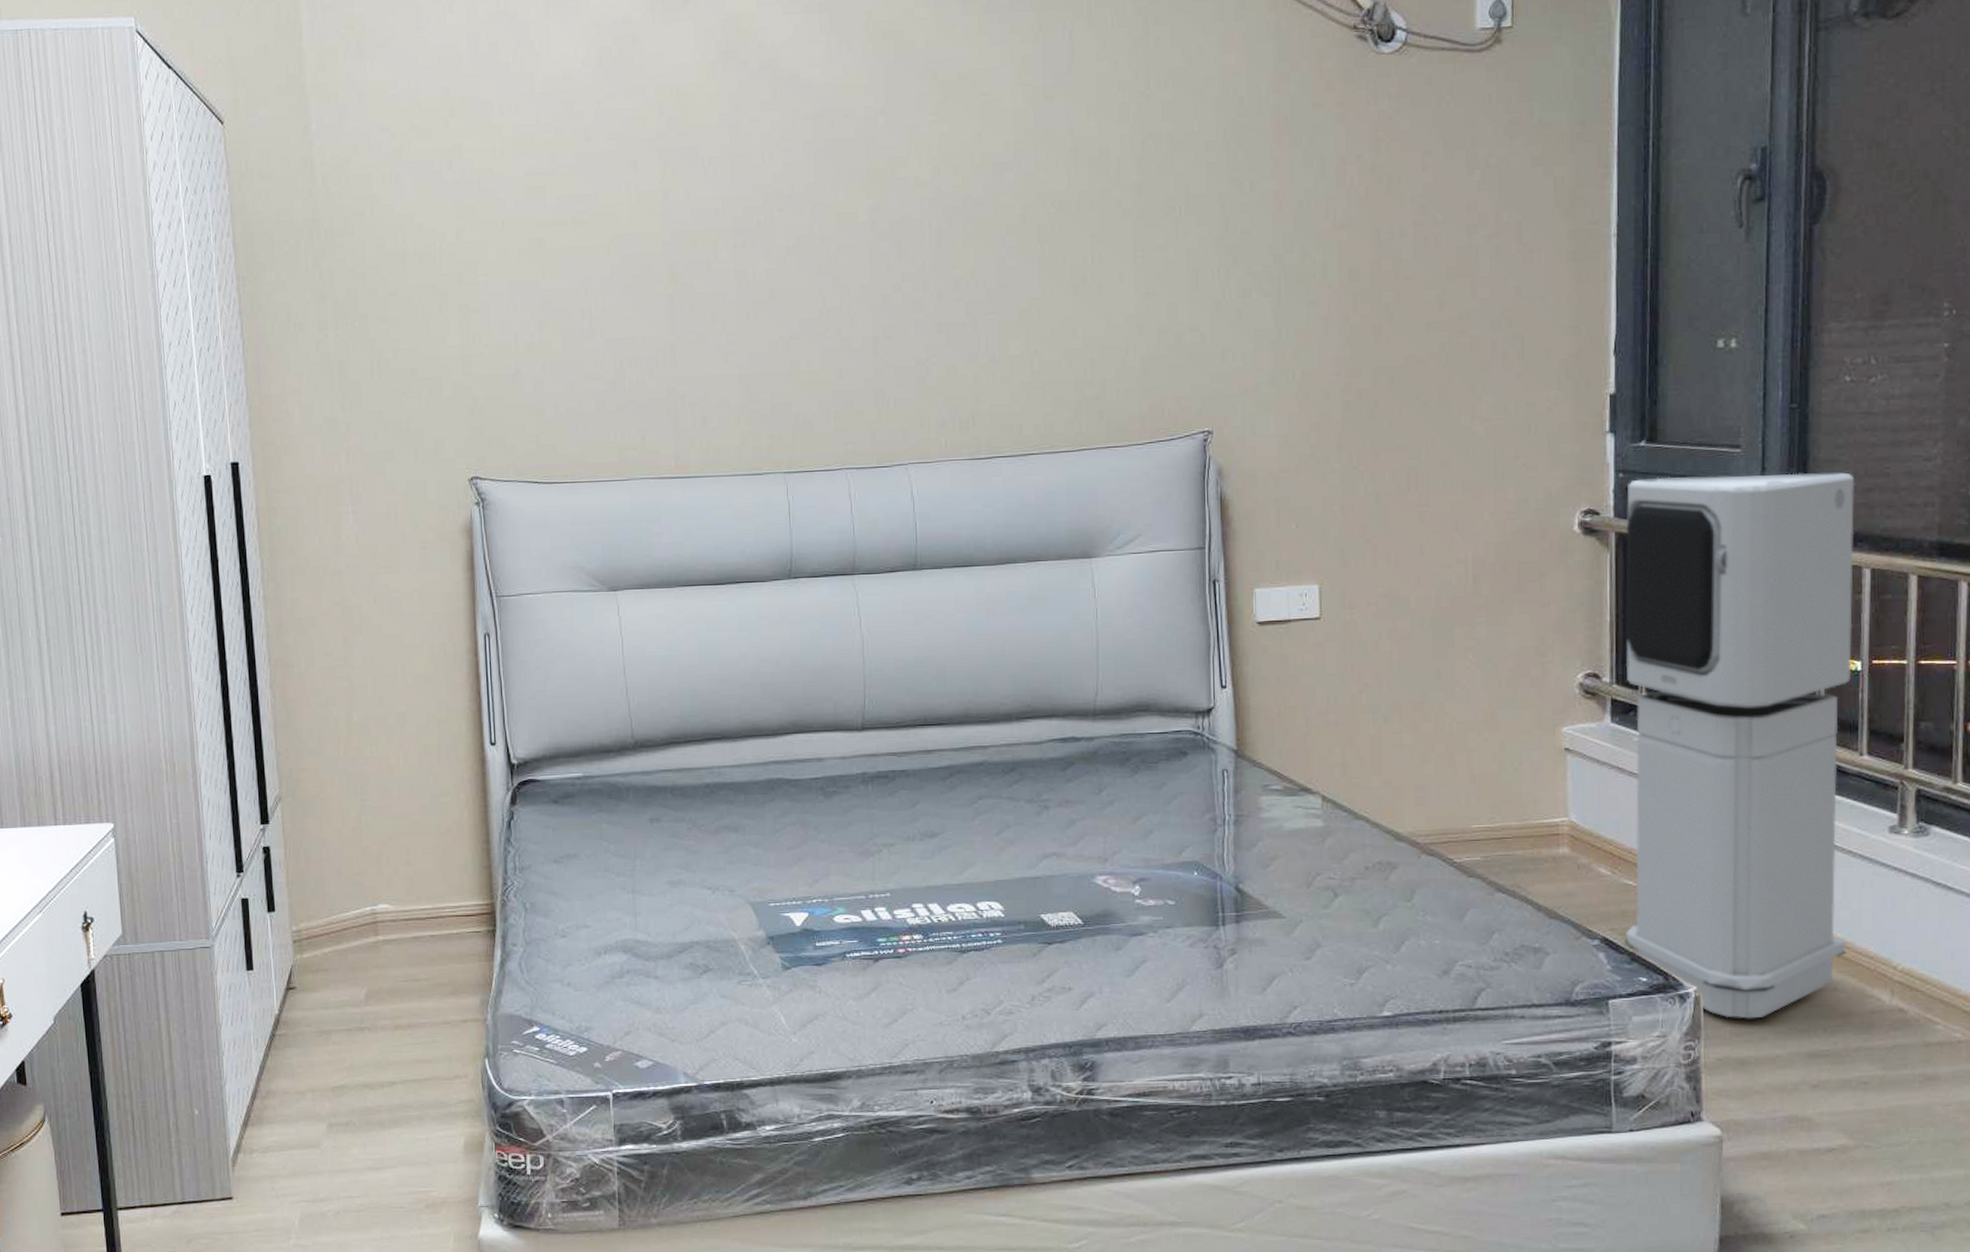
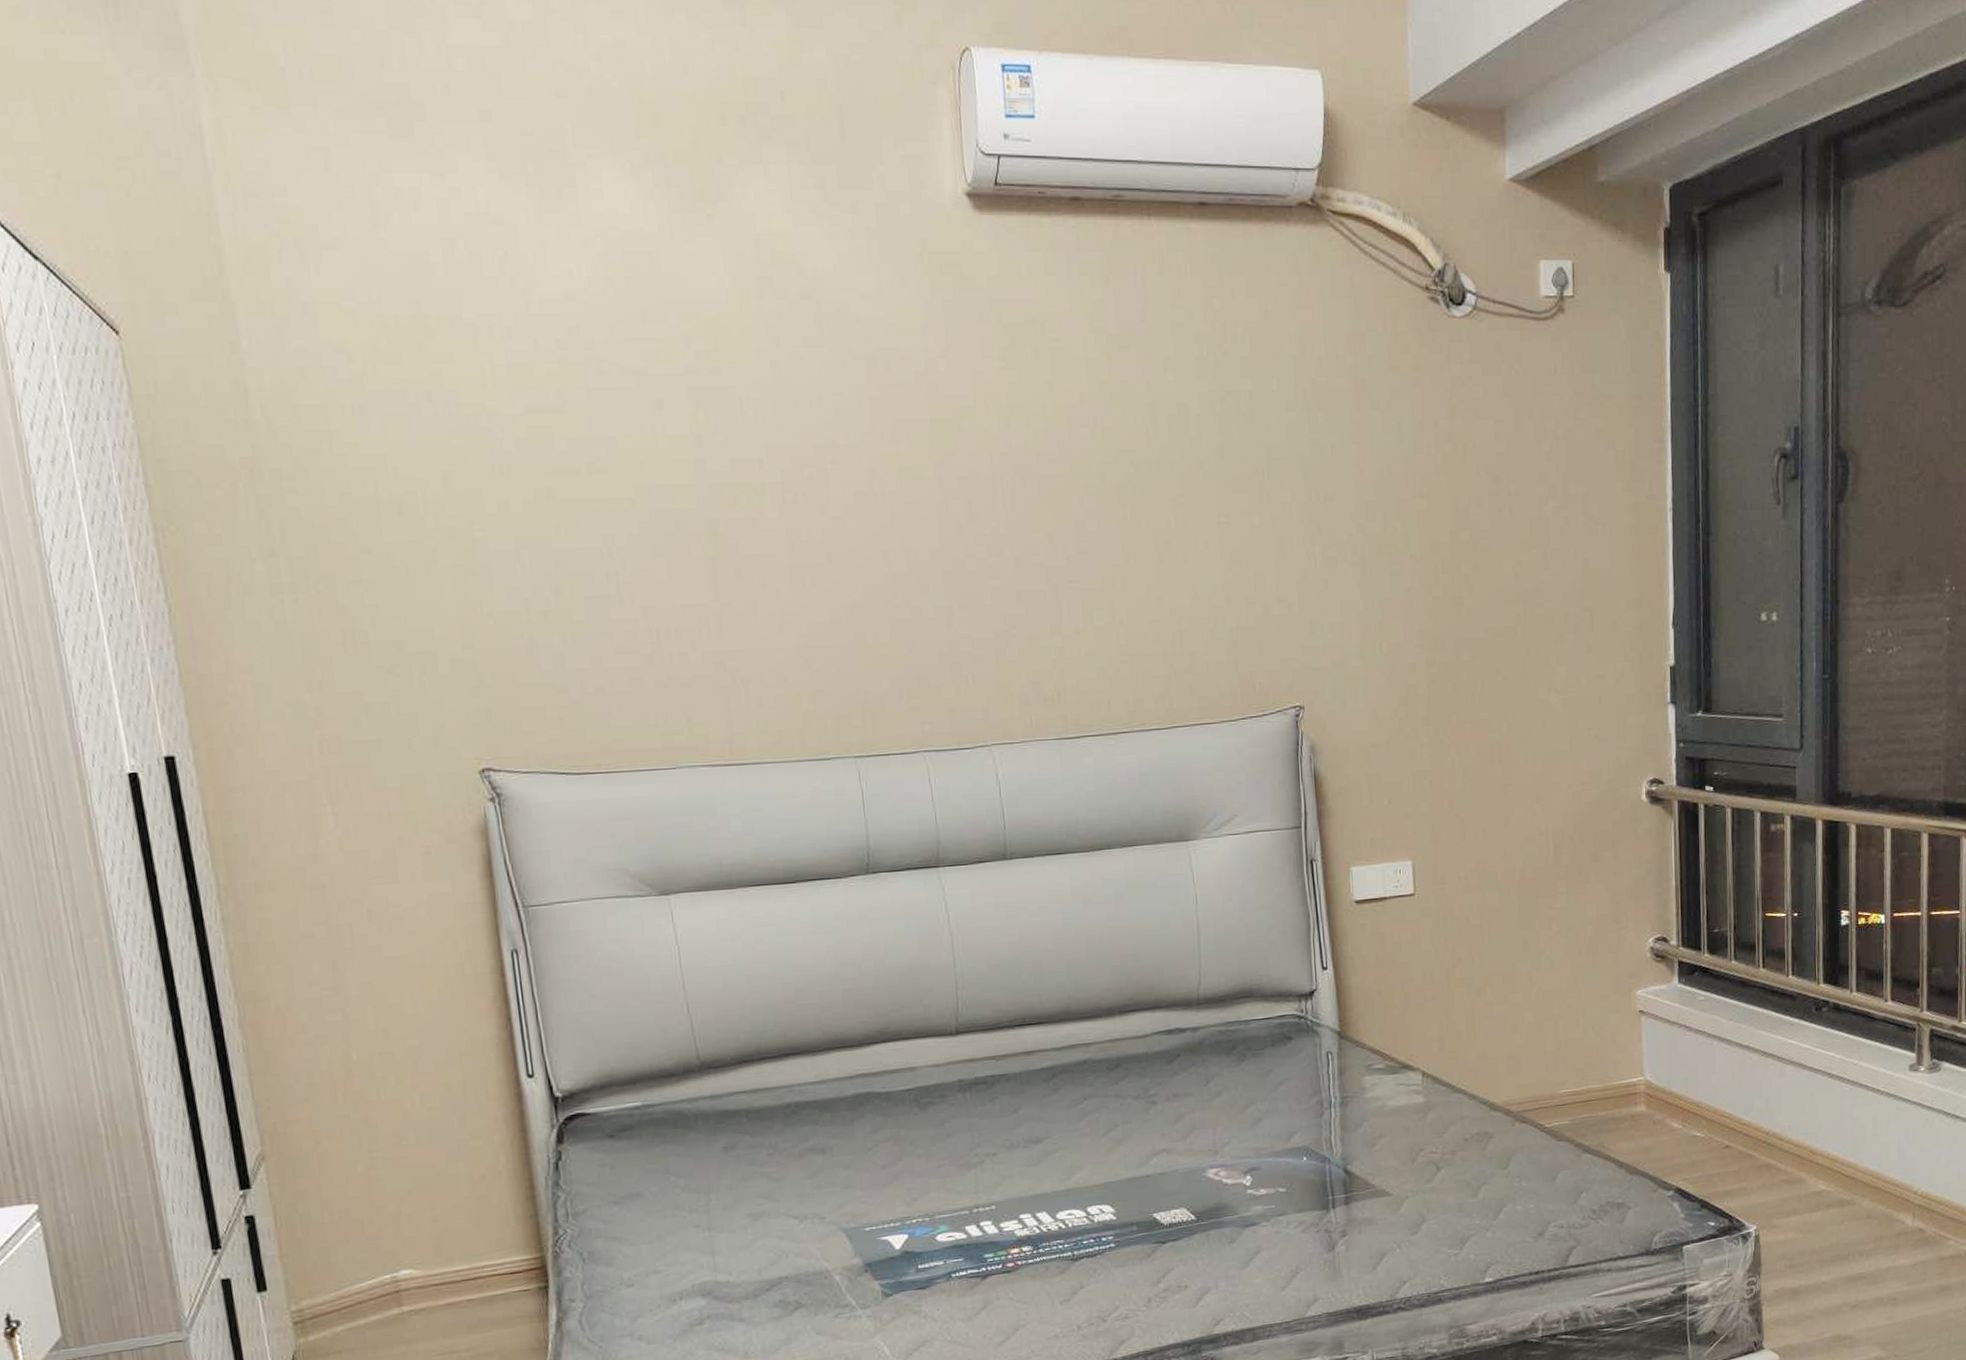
air purifier: present [1625,472,1855,1019] -> none [1687,739,1878,1253]

